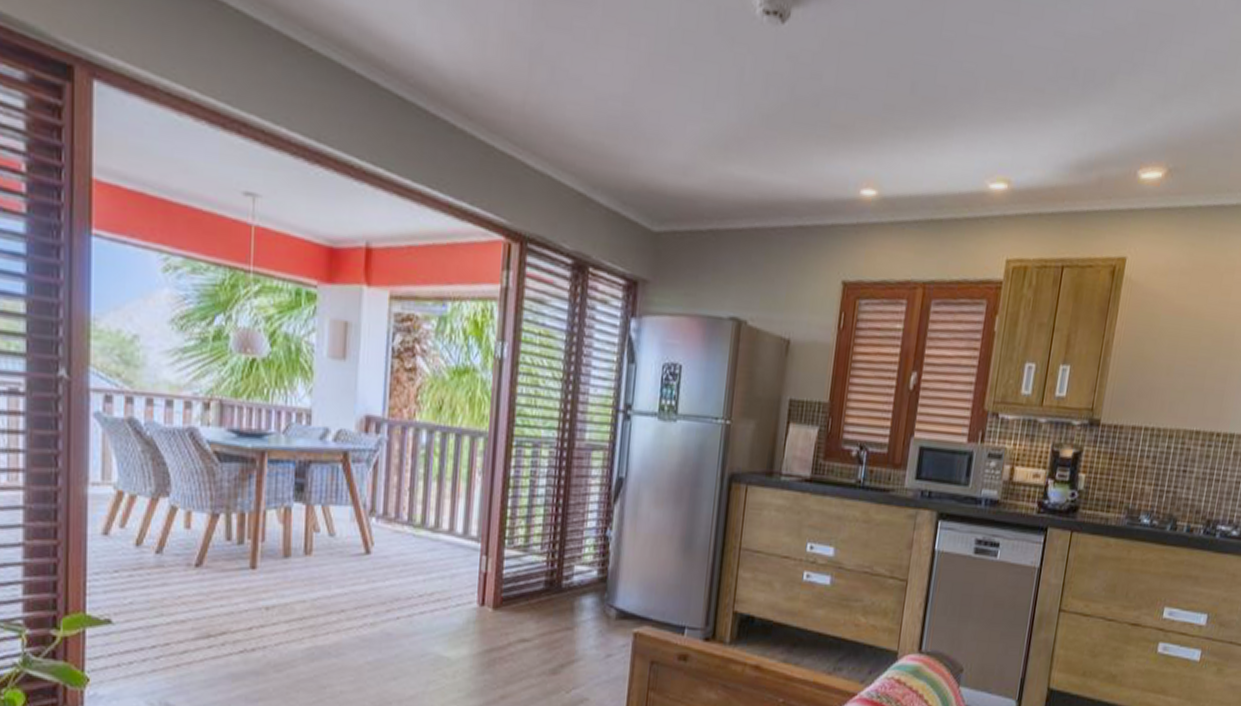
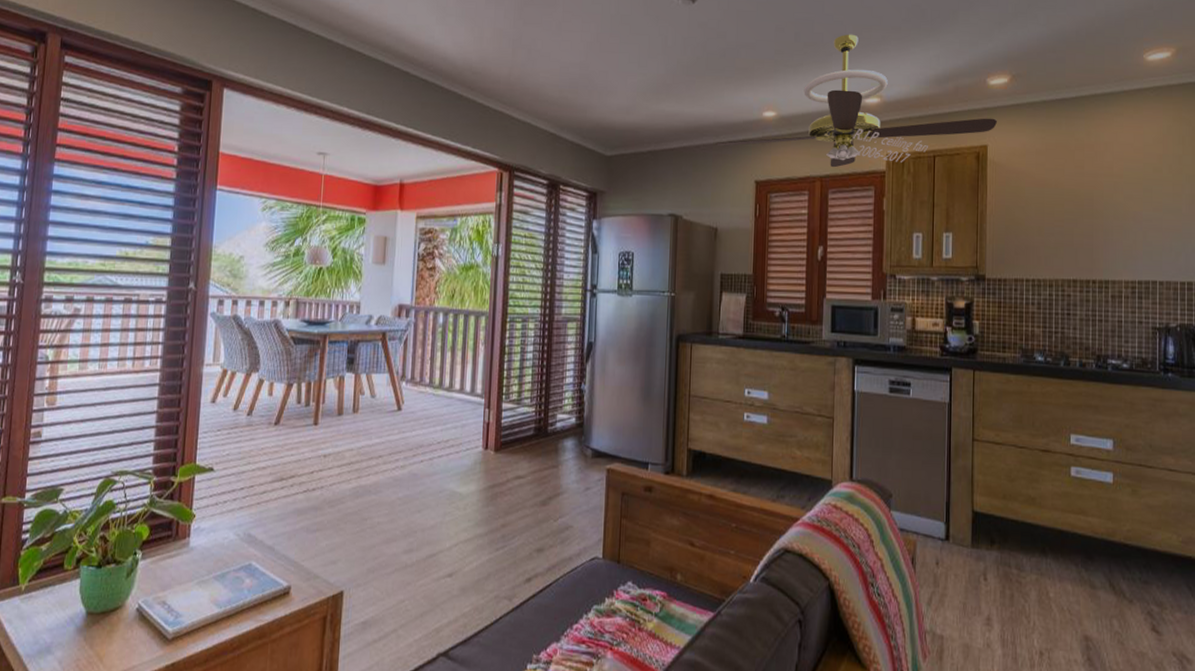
ceiling fan: none [796,91,1142,272] -> present [715,34,997,168]

